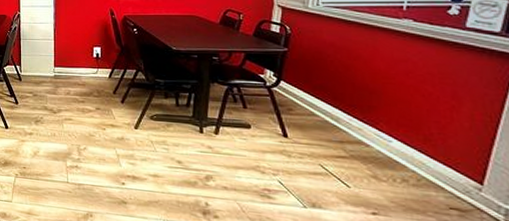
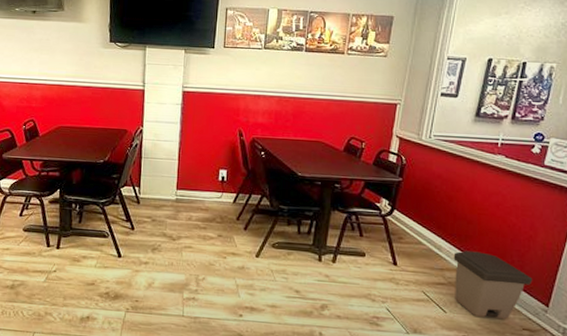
trash can: none [355,122,460,198] -> present [453,250,533,320]

